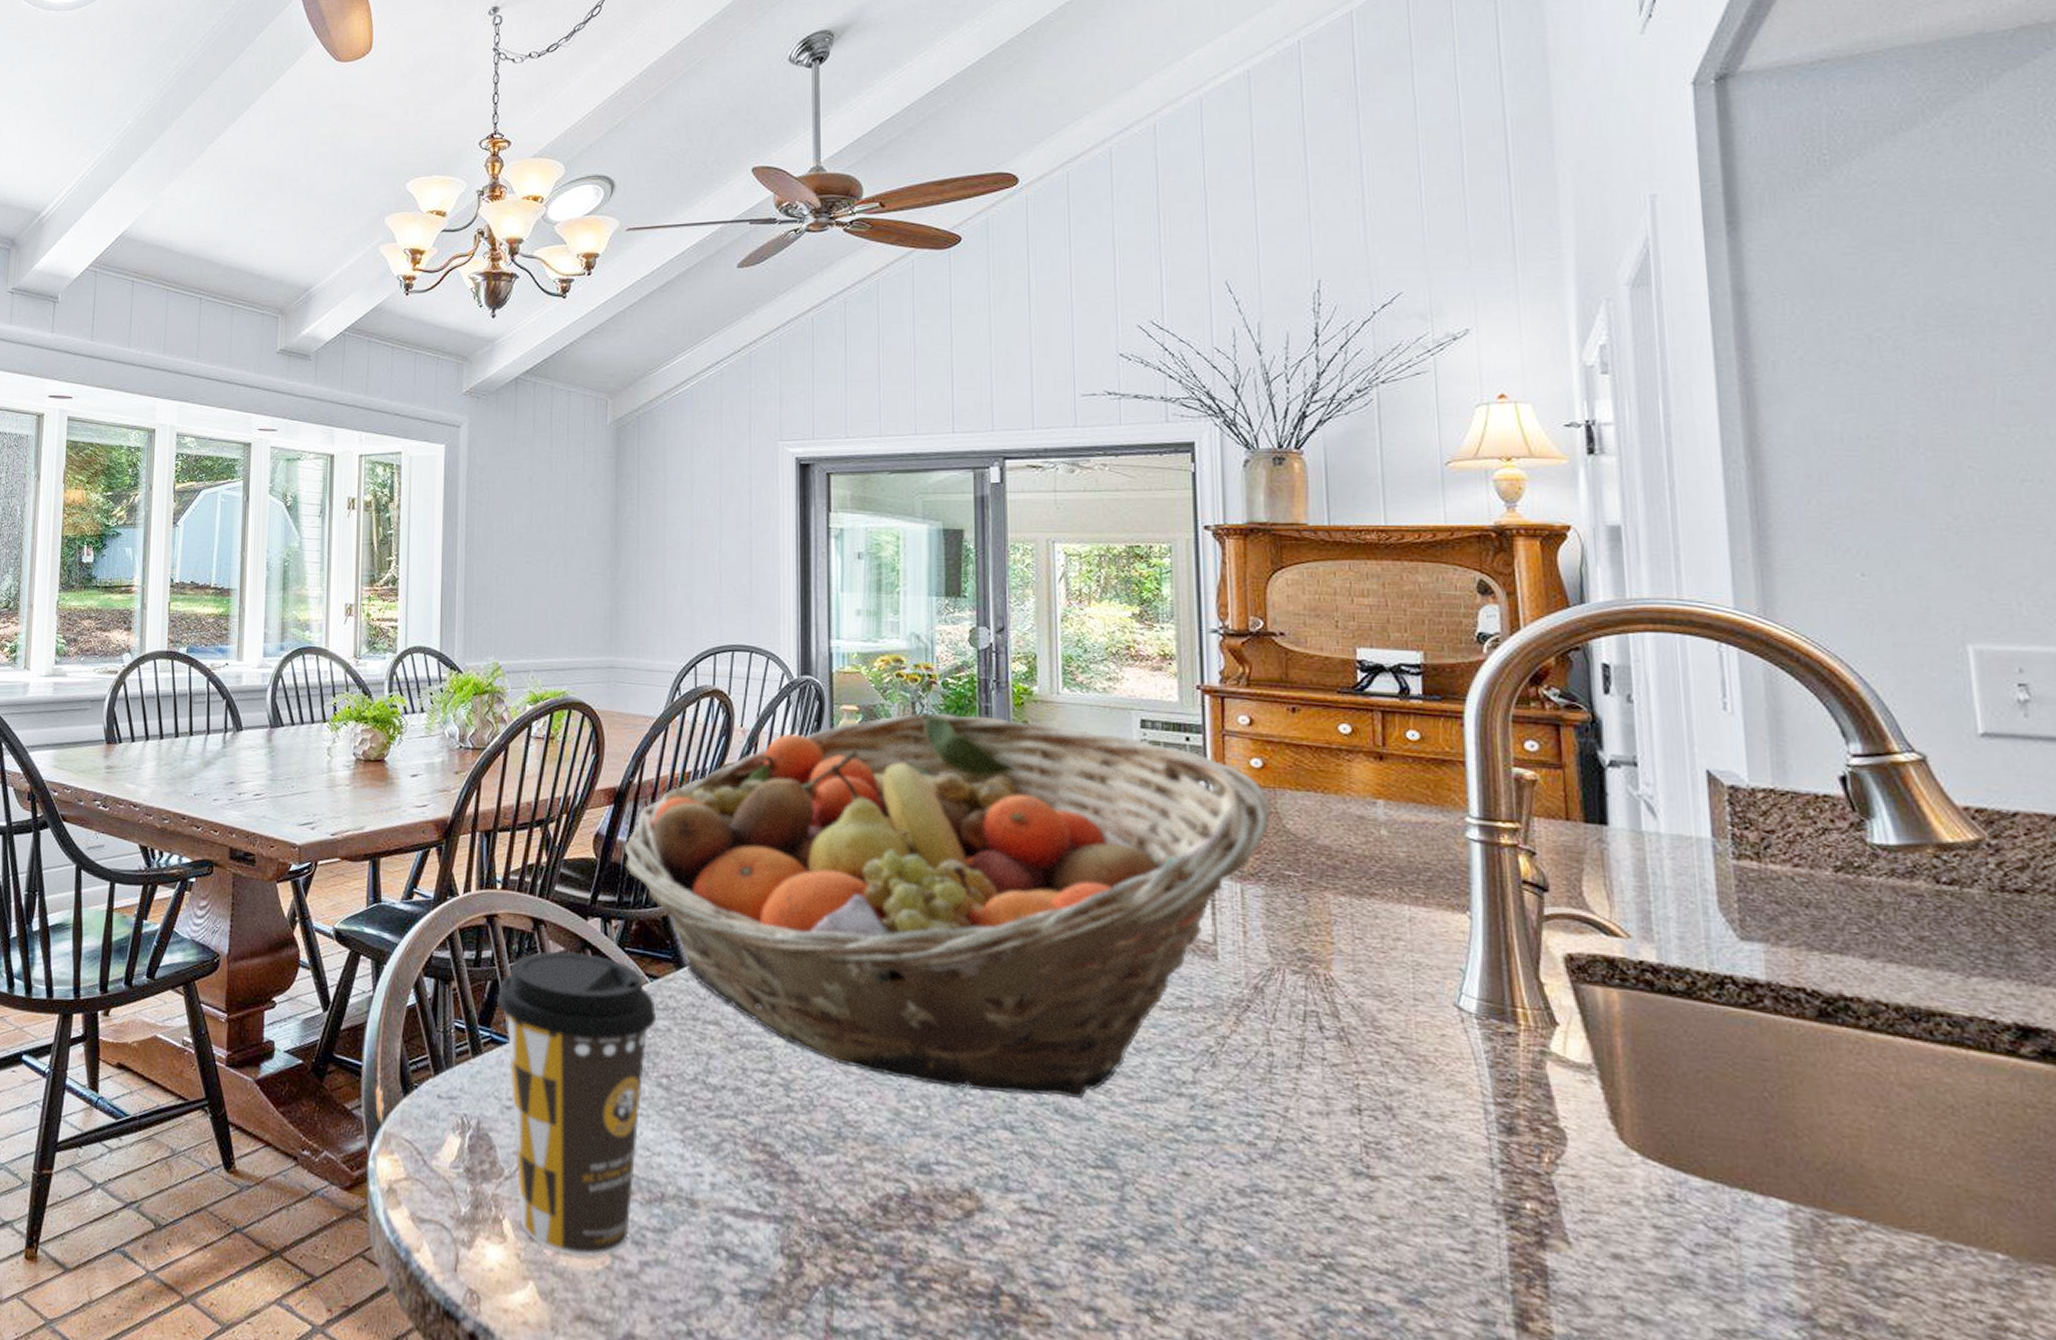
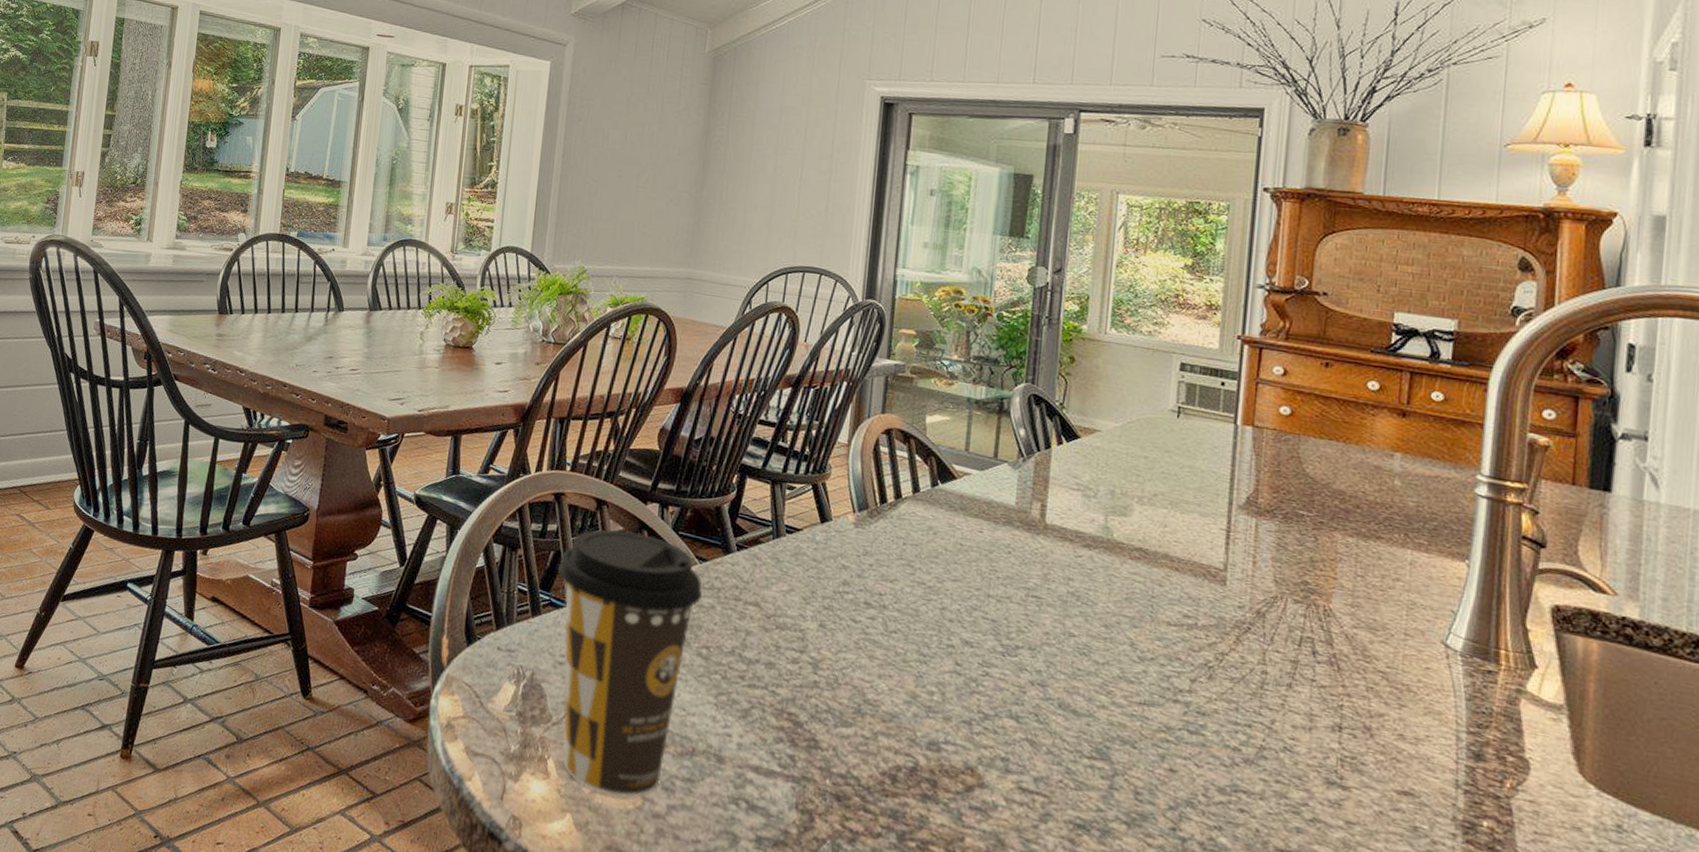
fruit basket: present [624,712,1272,1098] -> none [685,340,1294,697]

